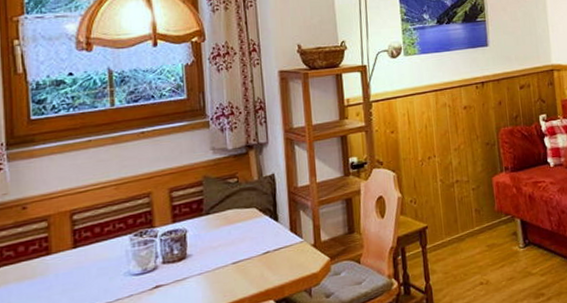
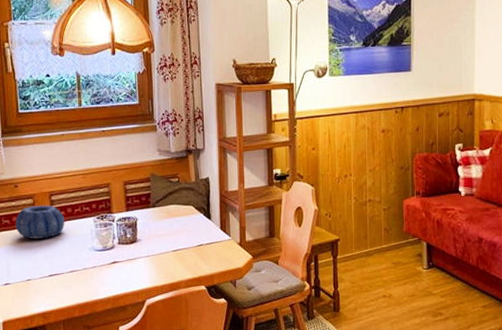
decorative bowl: none [21,226,91,272] -> present [15,205,65,239]

